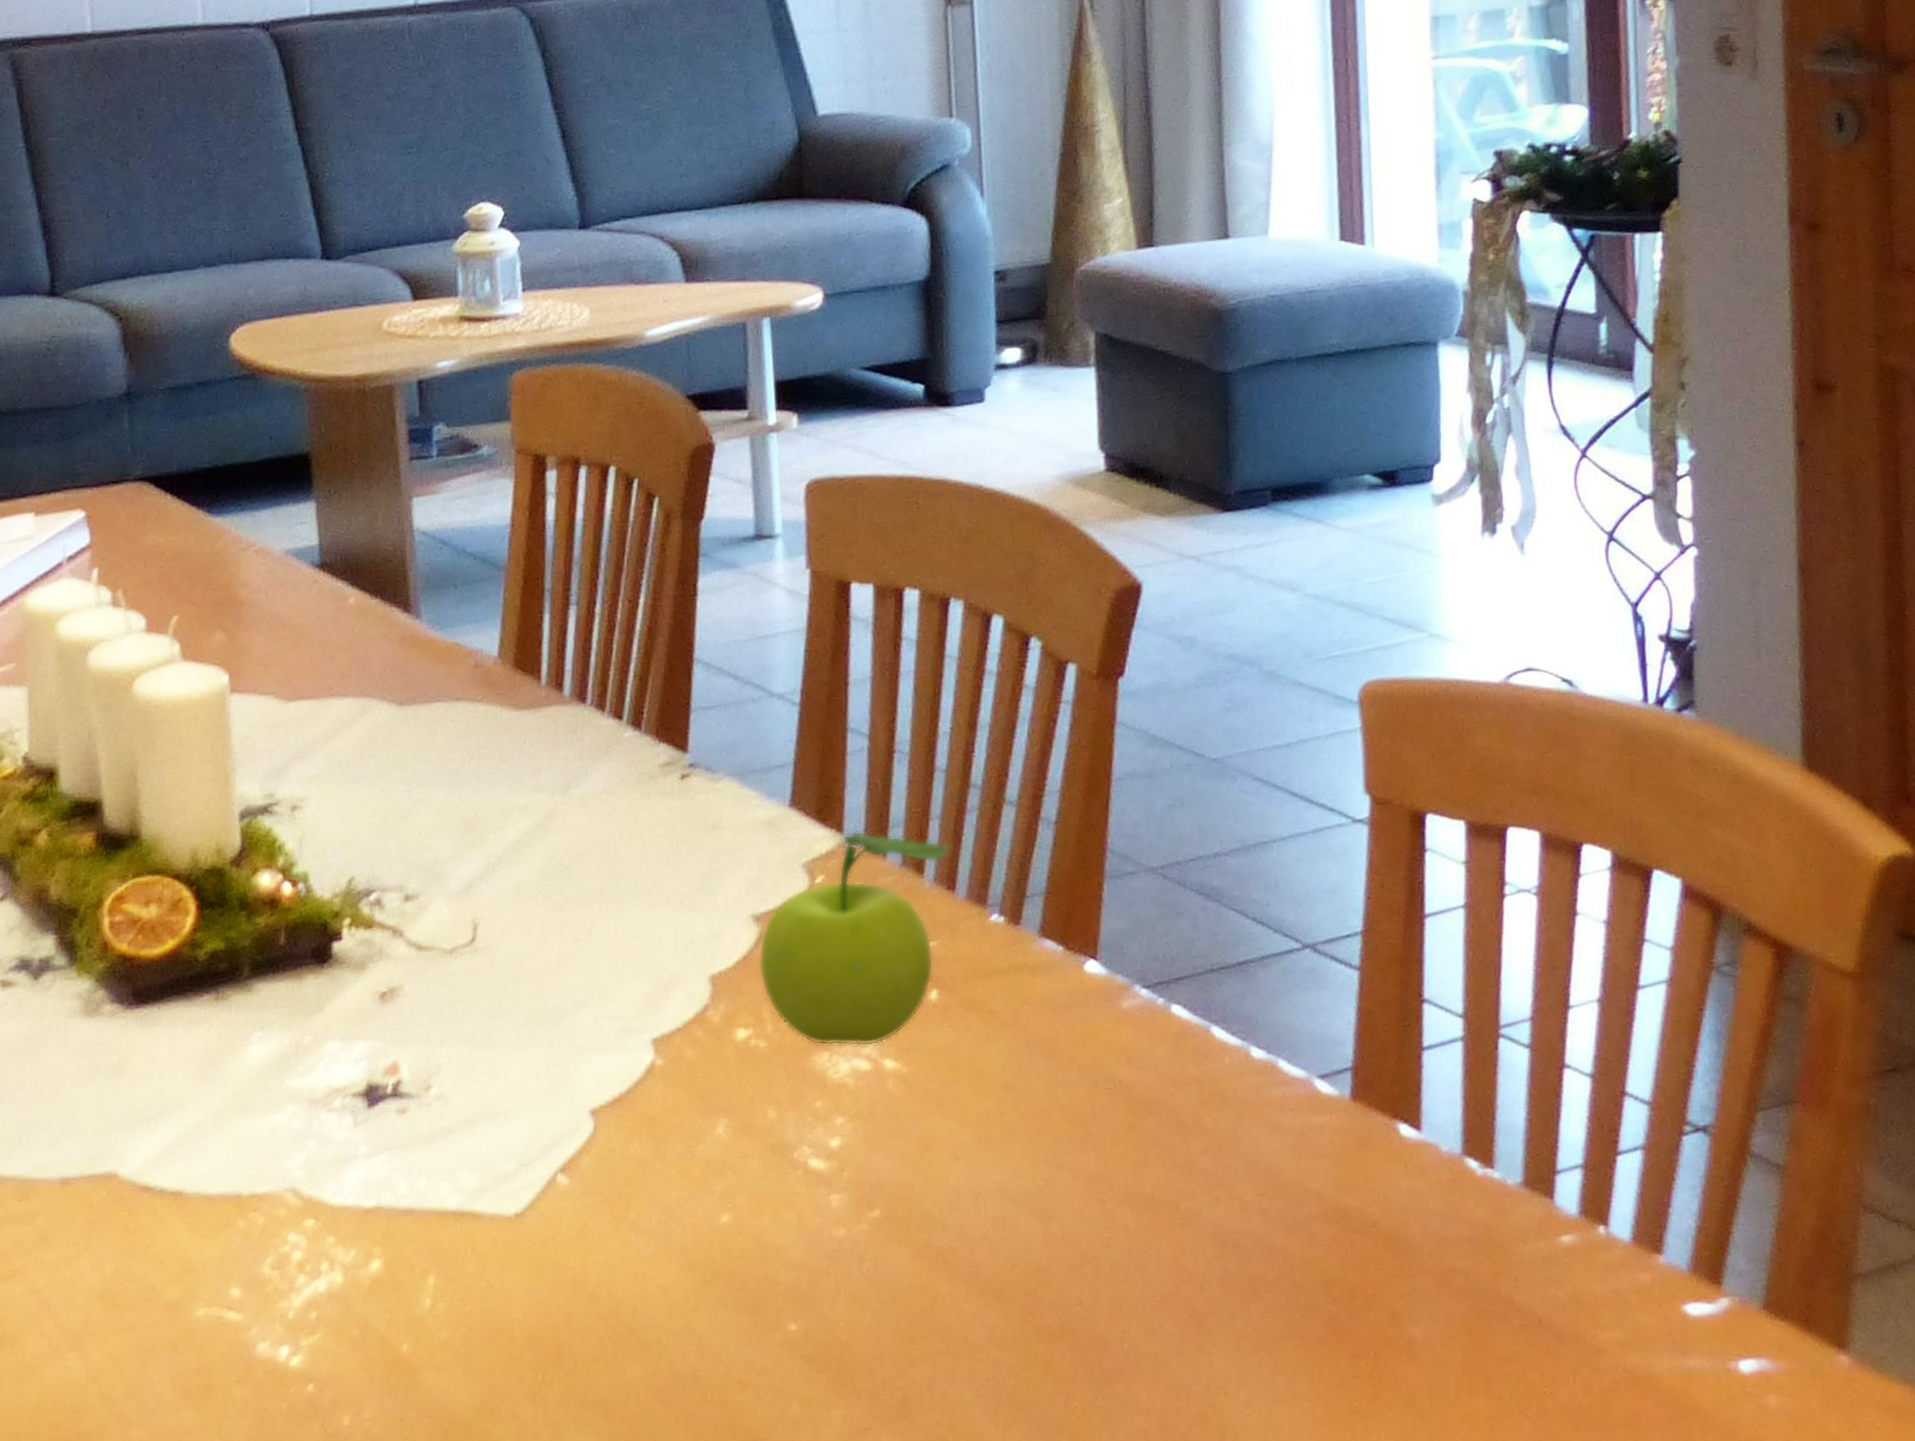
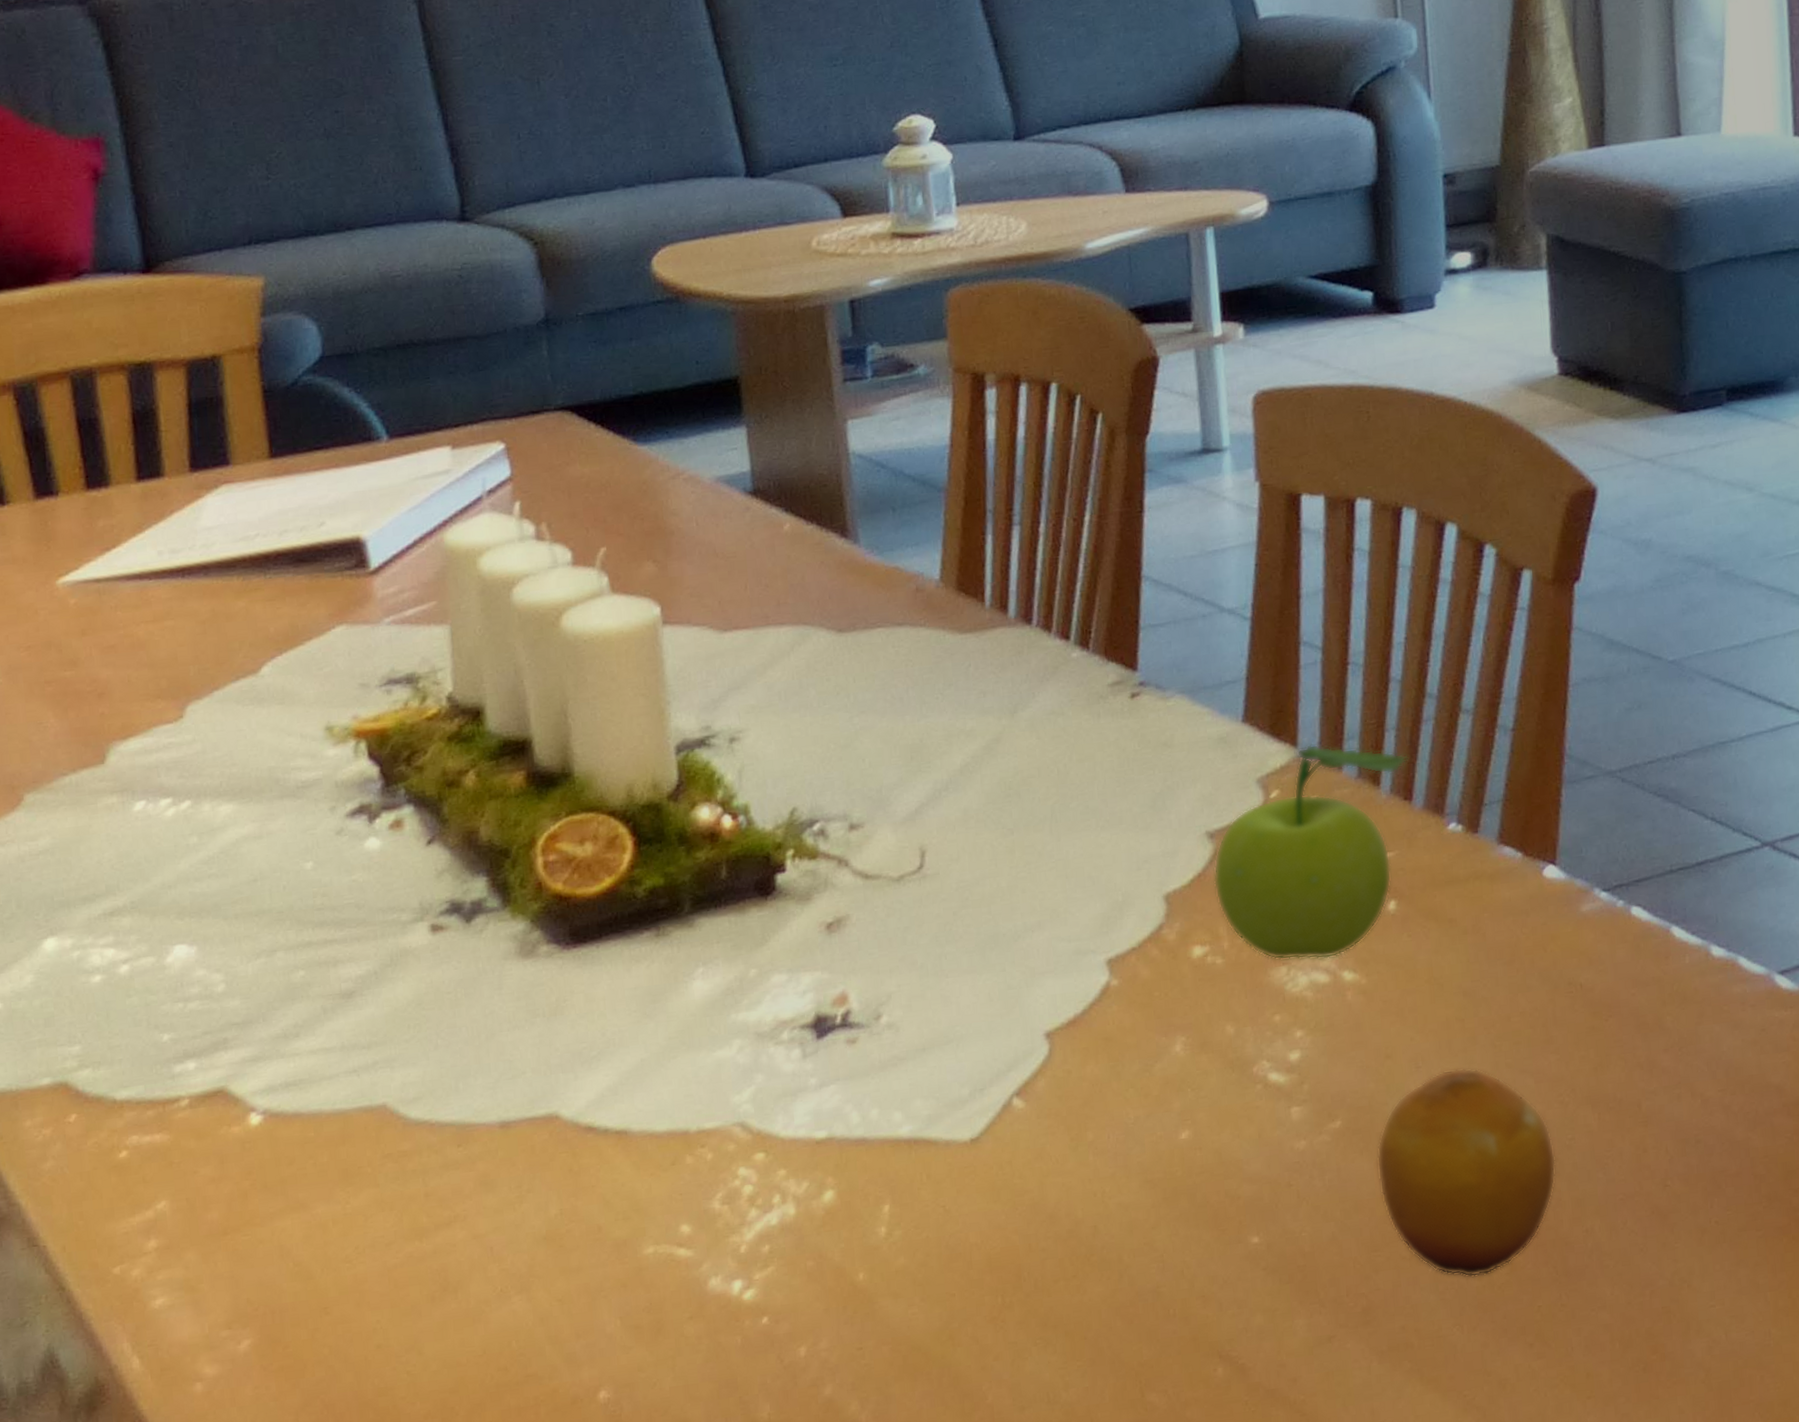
fruit: none [914,1161,1094,1375] -> present [1376,1068,1557,1278]

